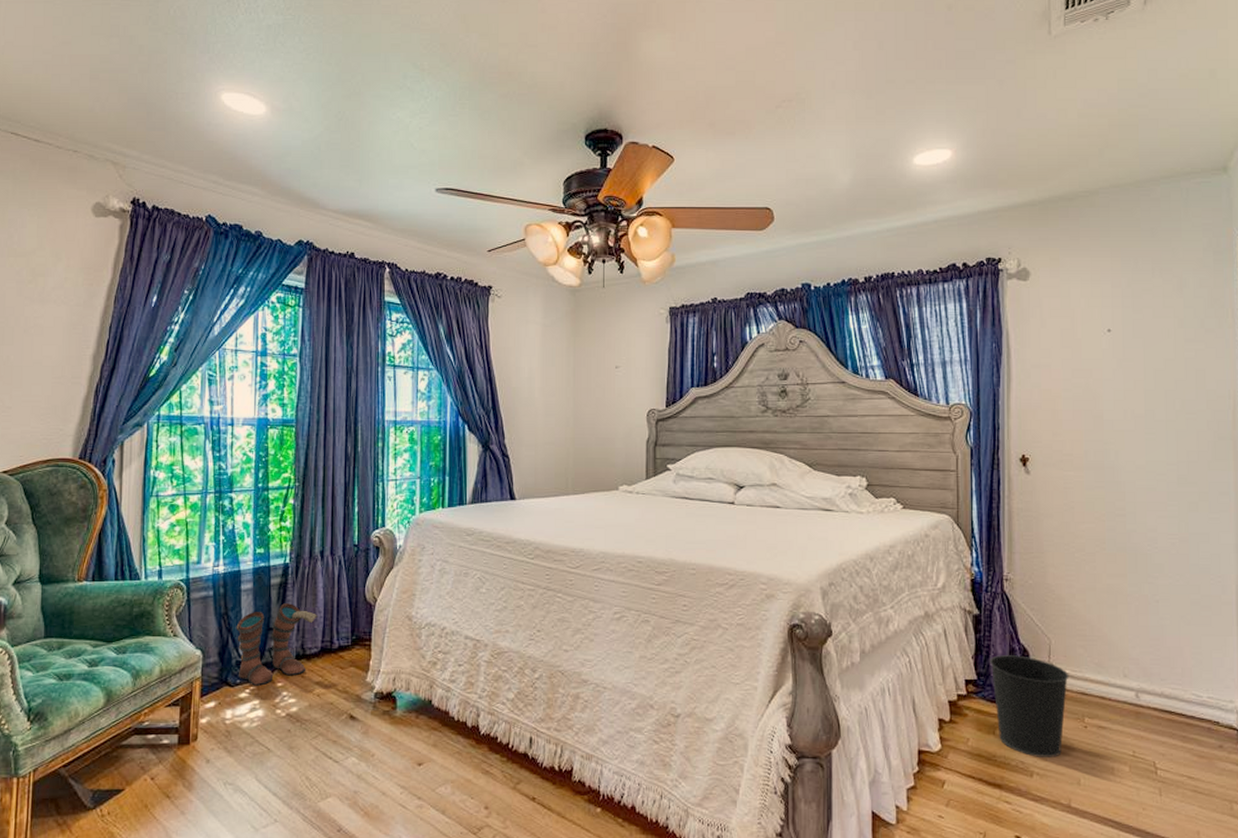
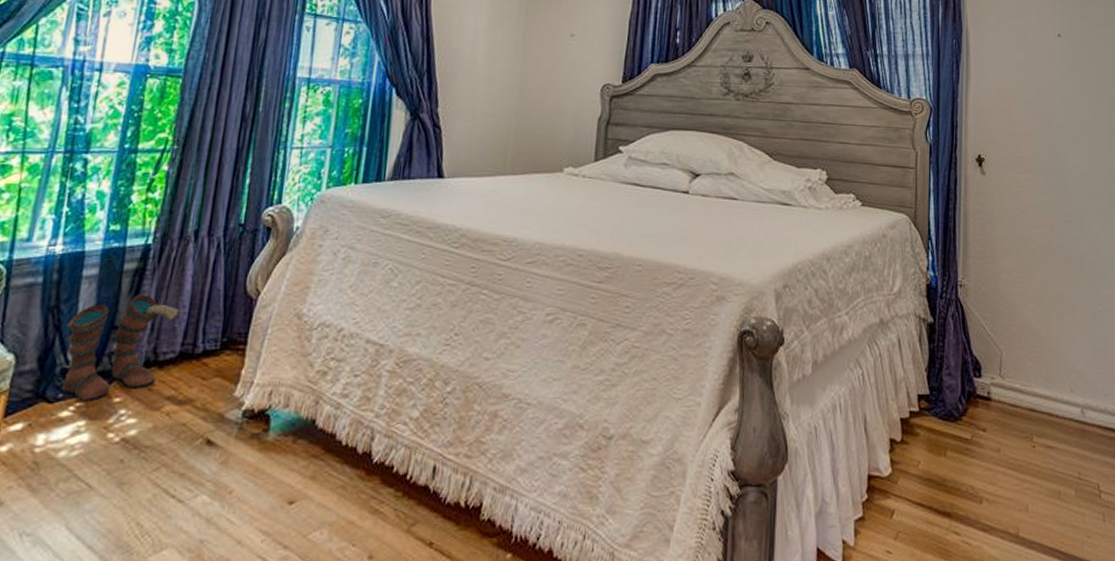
wastebasket: present [990,655,1069,757] -> none [943,367,1019,481]

